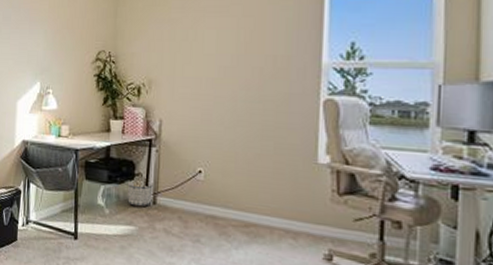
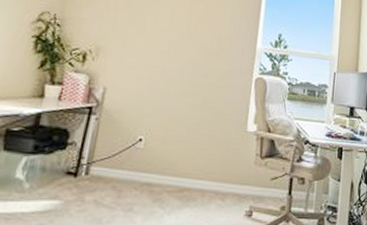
planter: present [127,180,153,207] -> none [54,150,88,179]

